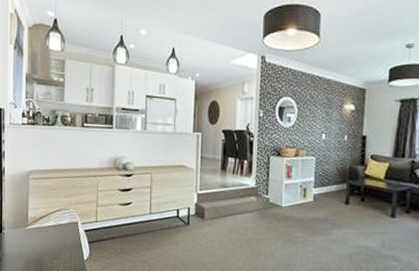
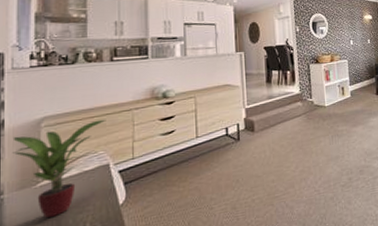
potted plant: none [10,180,77,257] -> present [12,119,106,218]

